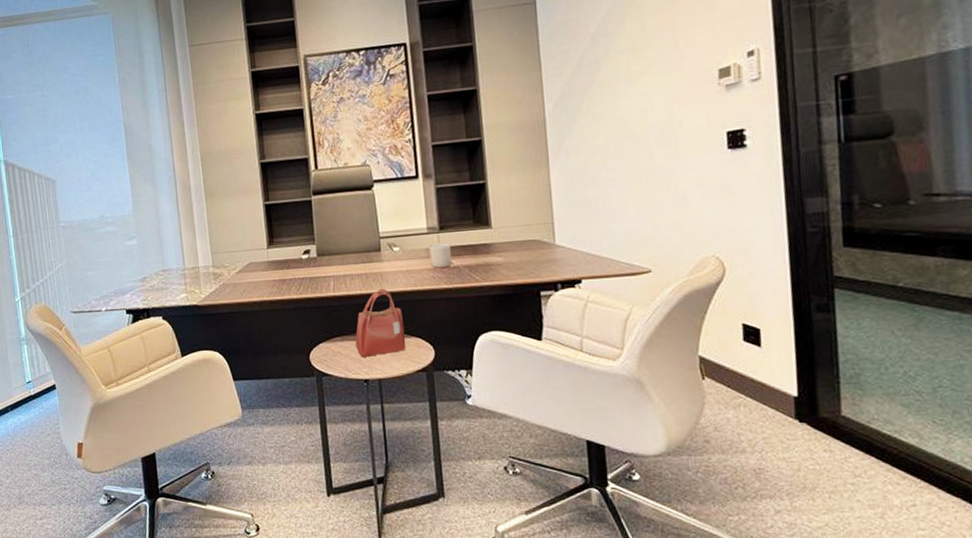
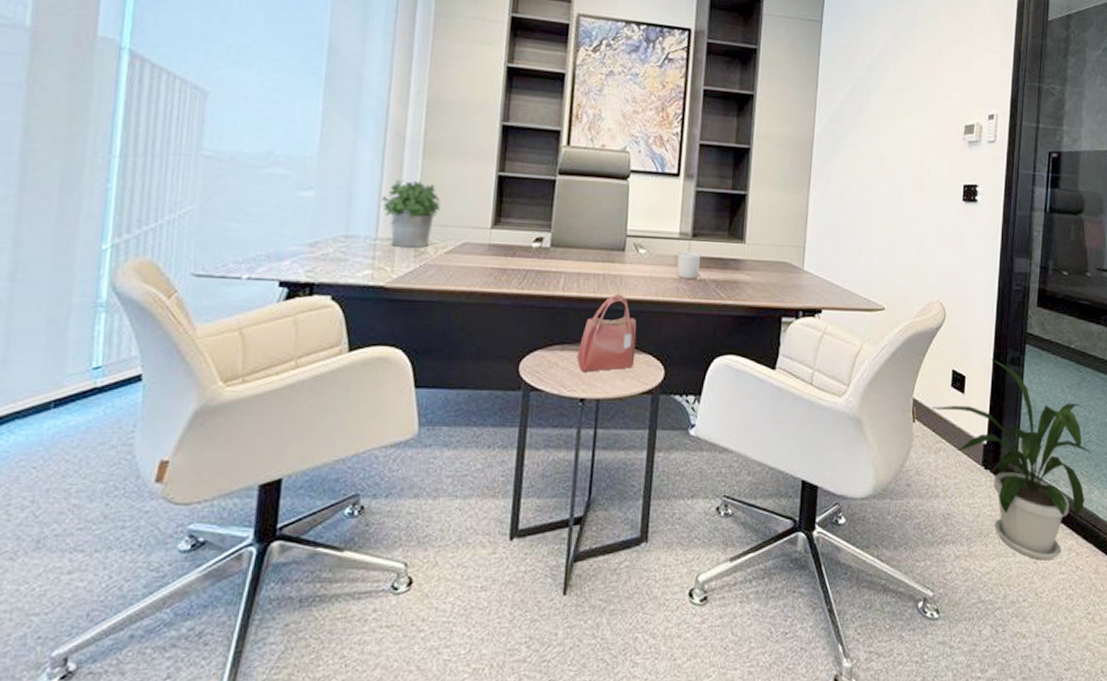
potted plant: none [182,220,227,274] -> present [381,179,441,249]
house plant: none [723,308,945,516] -> present [932,359,1091,561]

